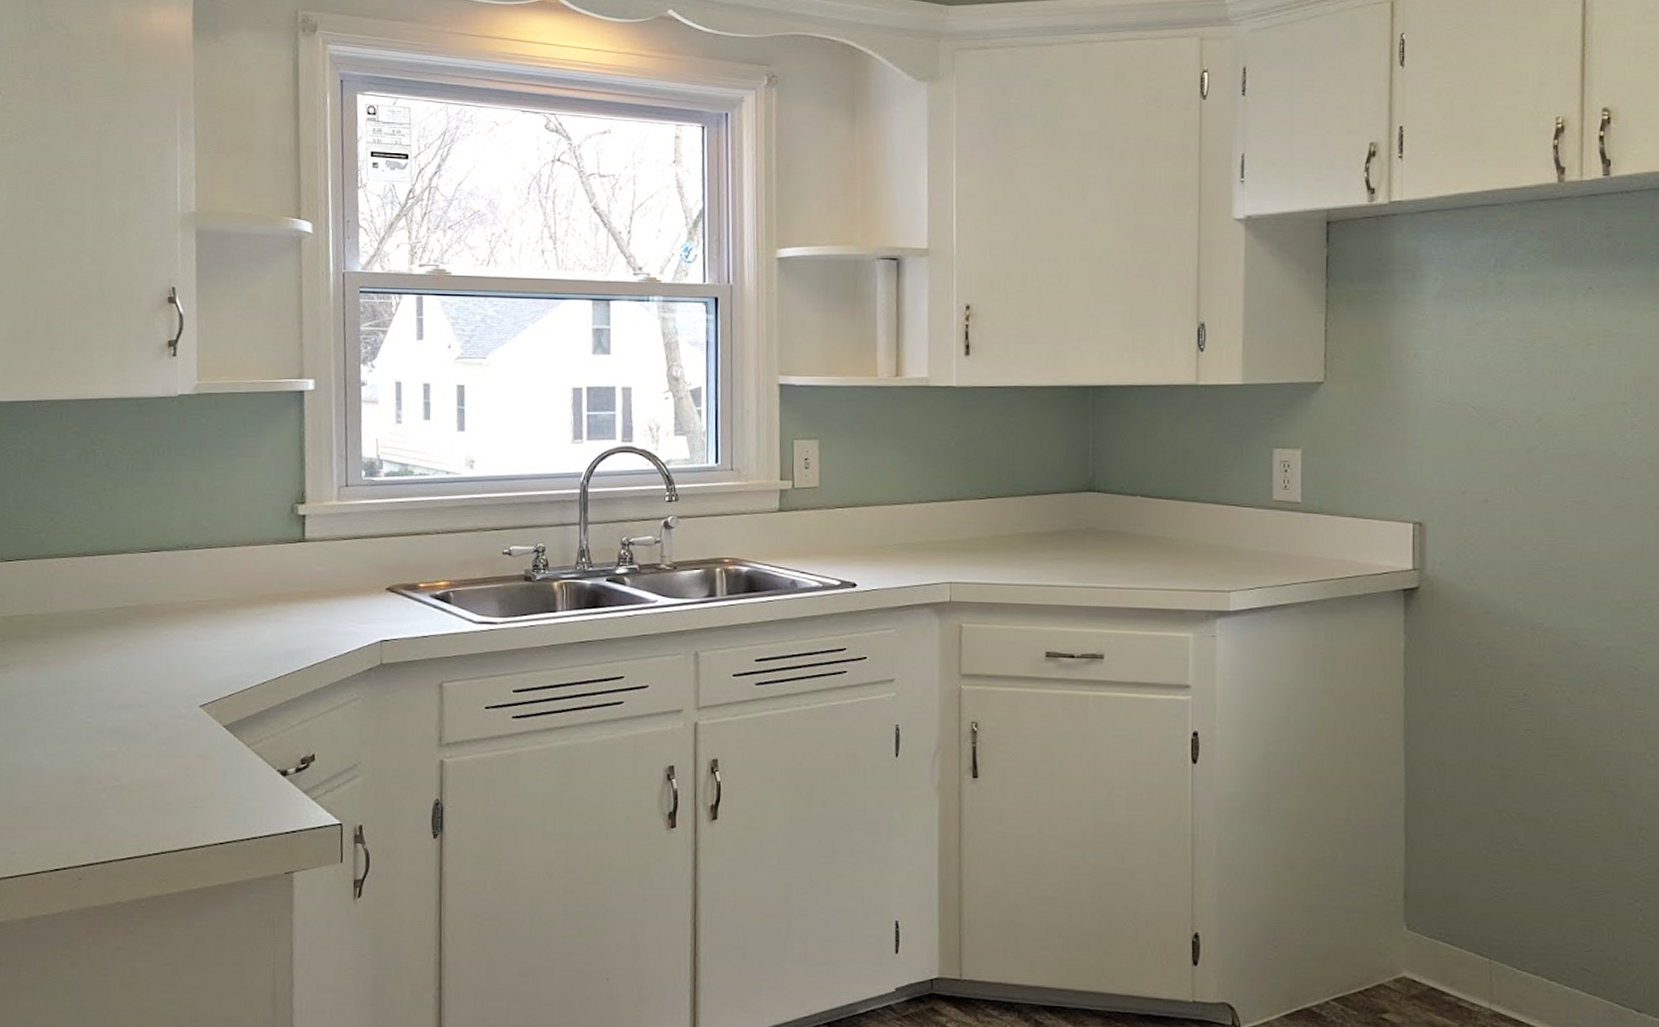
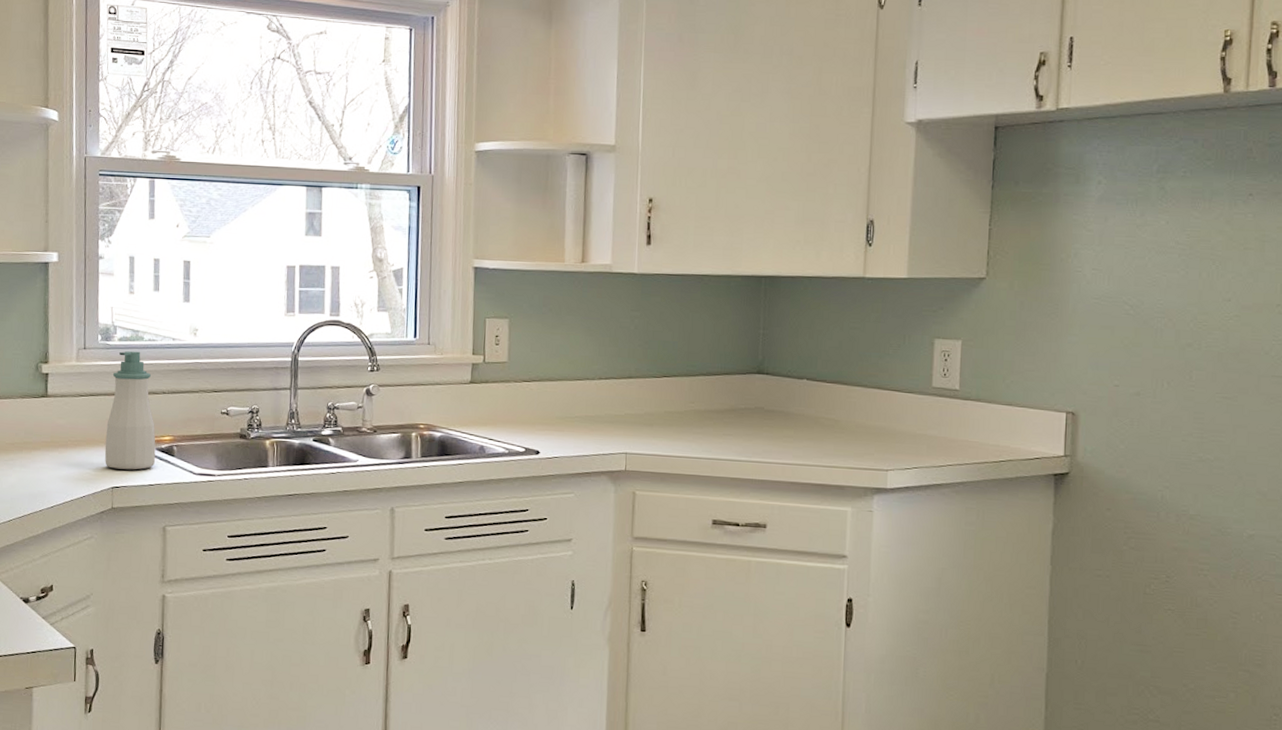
soap bottle: none [371,487,430,621] -> present [104,351,156,470]

